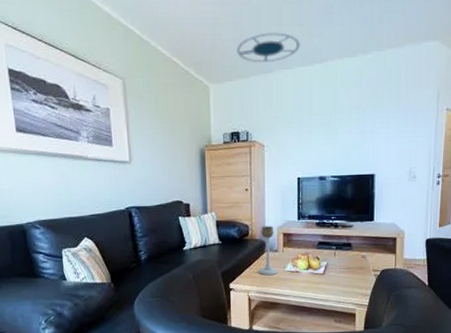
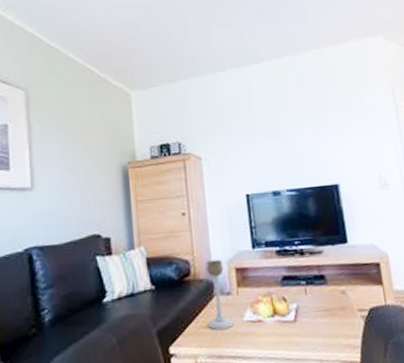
ceiling lamp: present [237,32,300,62] -> none [161,34,232,66]

